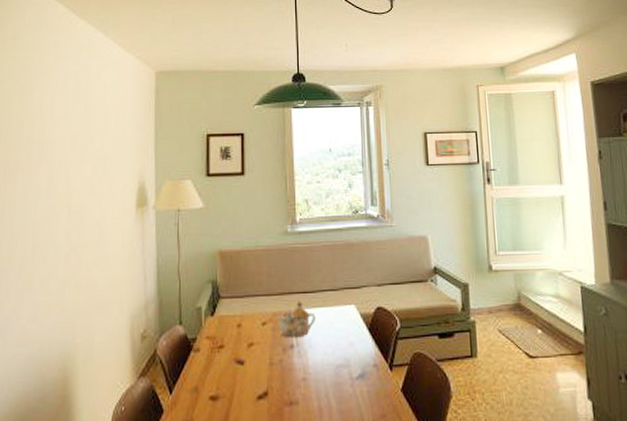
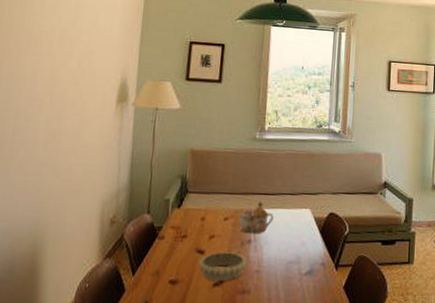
decorative bowl: none [239,360,293,394] -> present [198,251,248,282]

